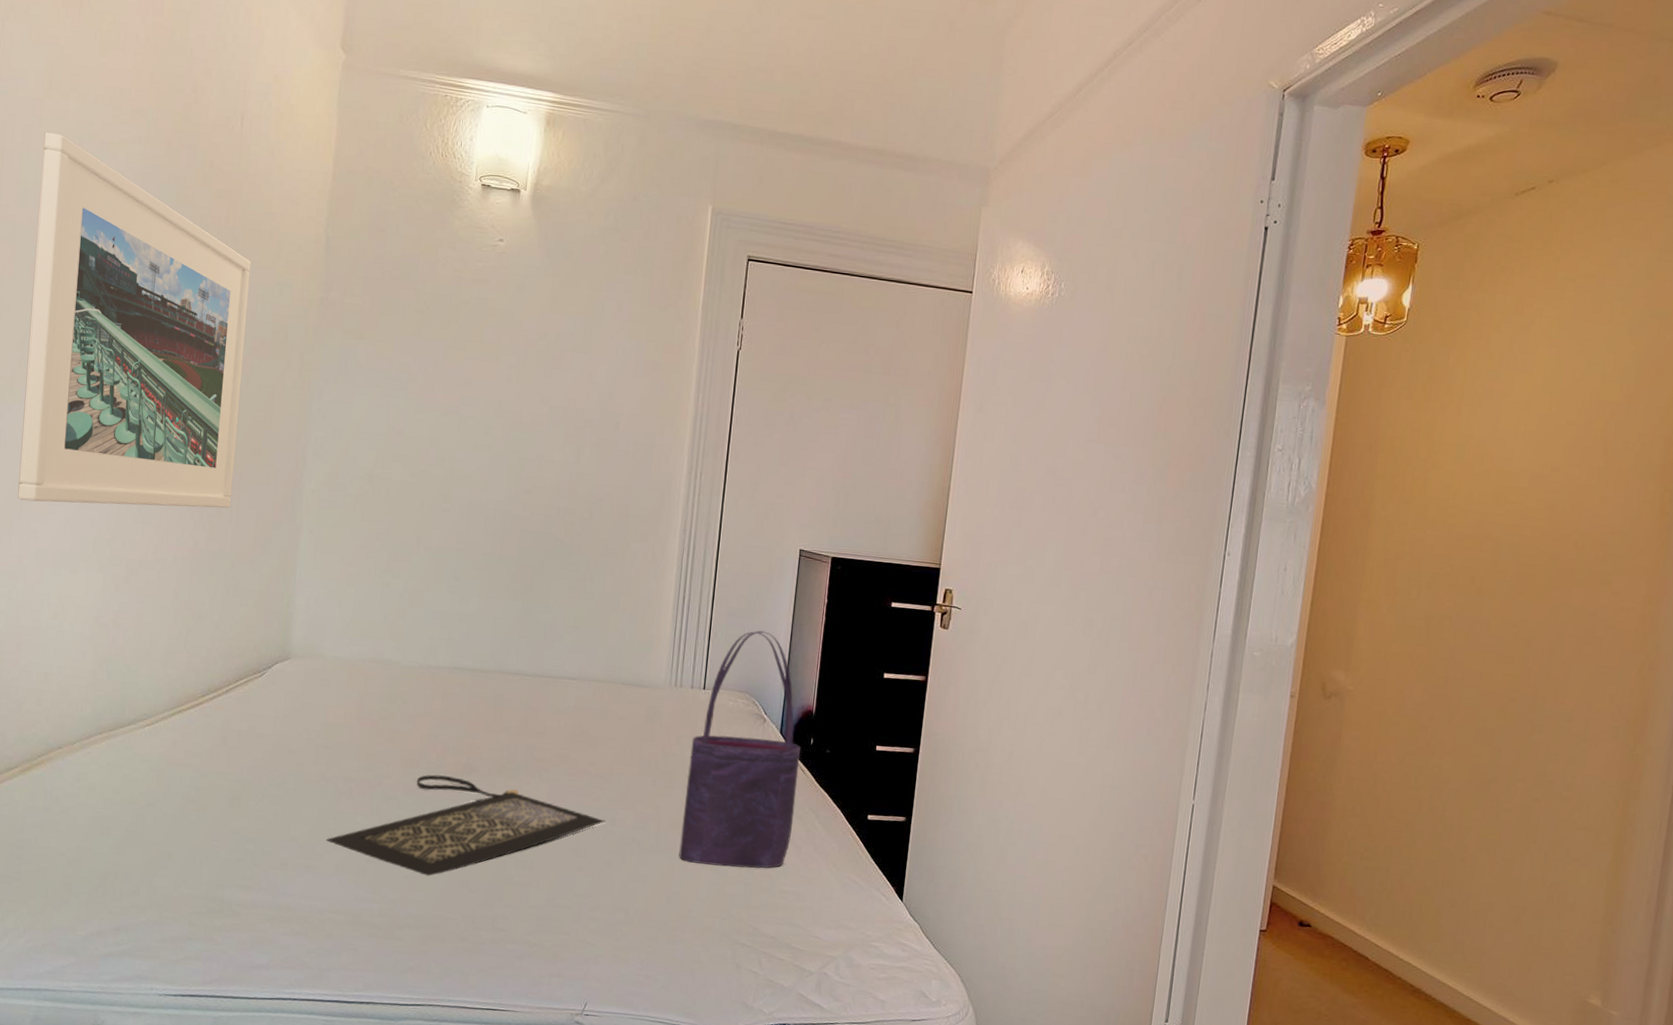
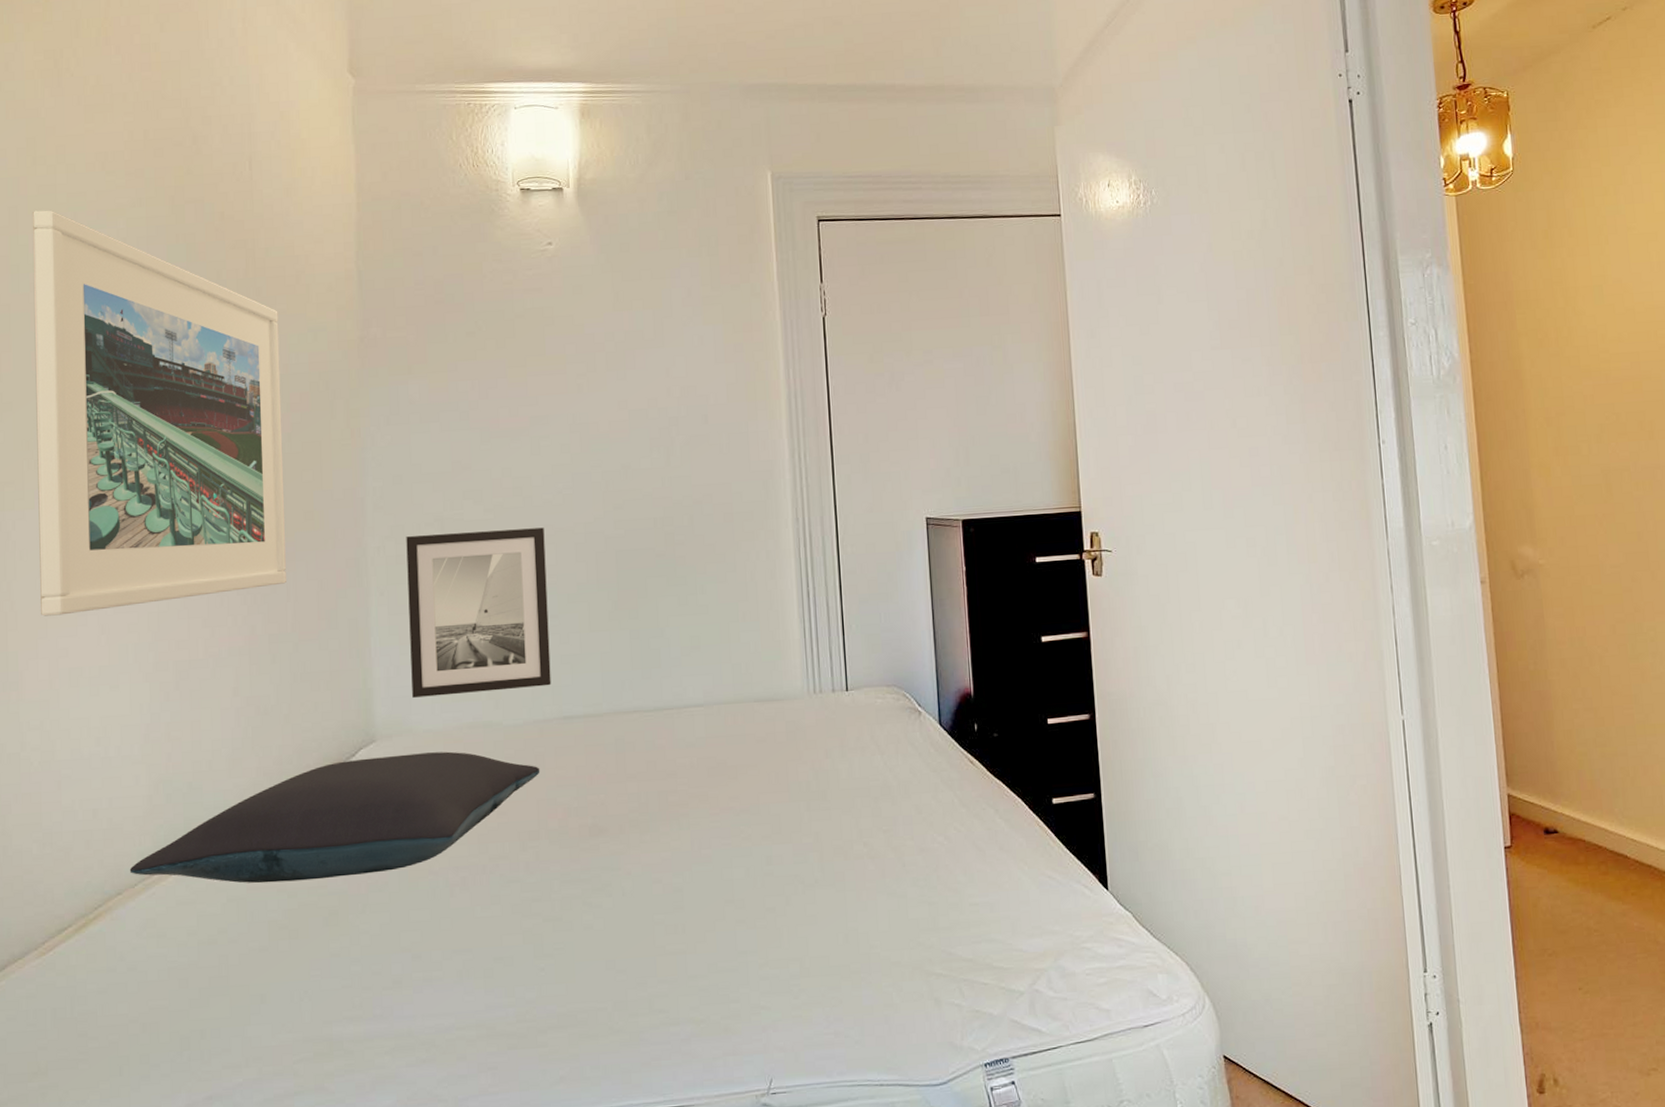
pillow: none [70,670,428,771] -> present [129,751,540,883]
wall art: none [326,485,460,638] -> present [406,527,551,698]
clutch bag: present [327,774,605,876] -> none [444,842,760,965]
tote bag: present [679,630,801,869] -> none [842,614,972,891]

